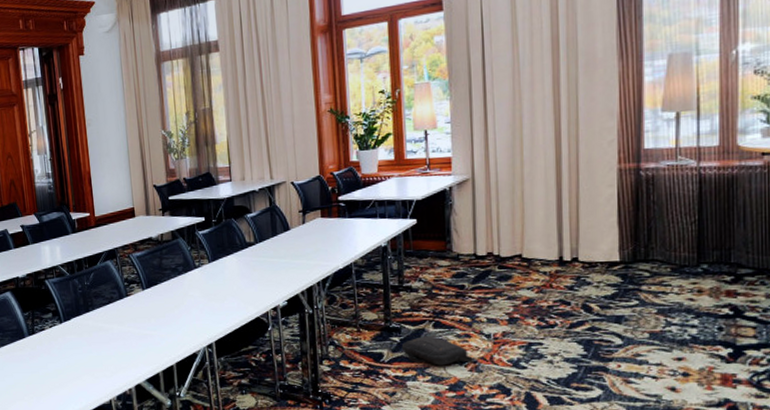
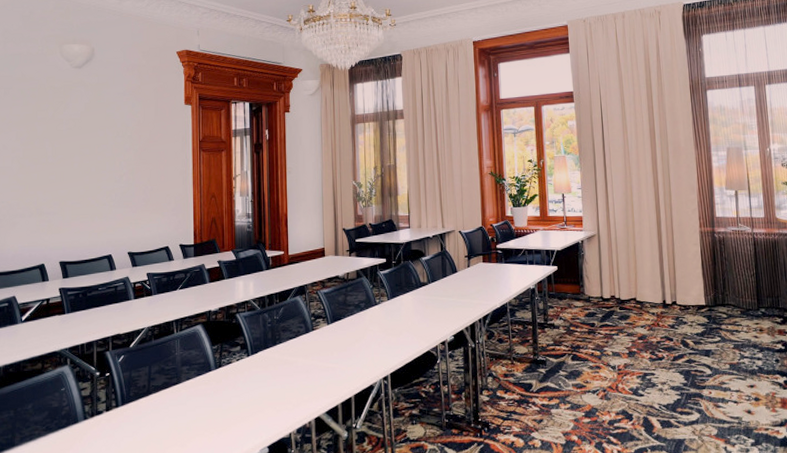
laptop bag: present [401,336,473,366] -> none [546,368,603,394]

